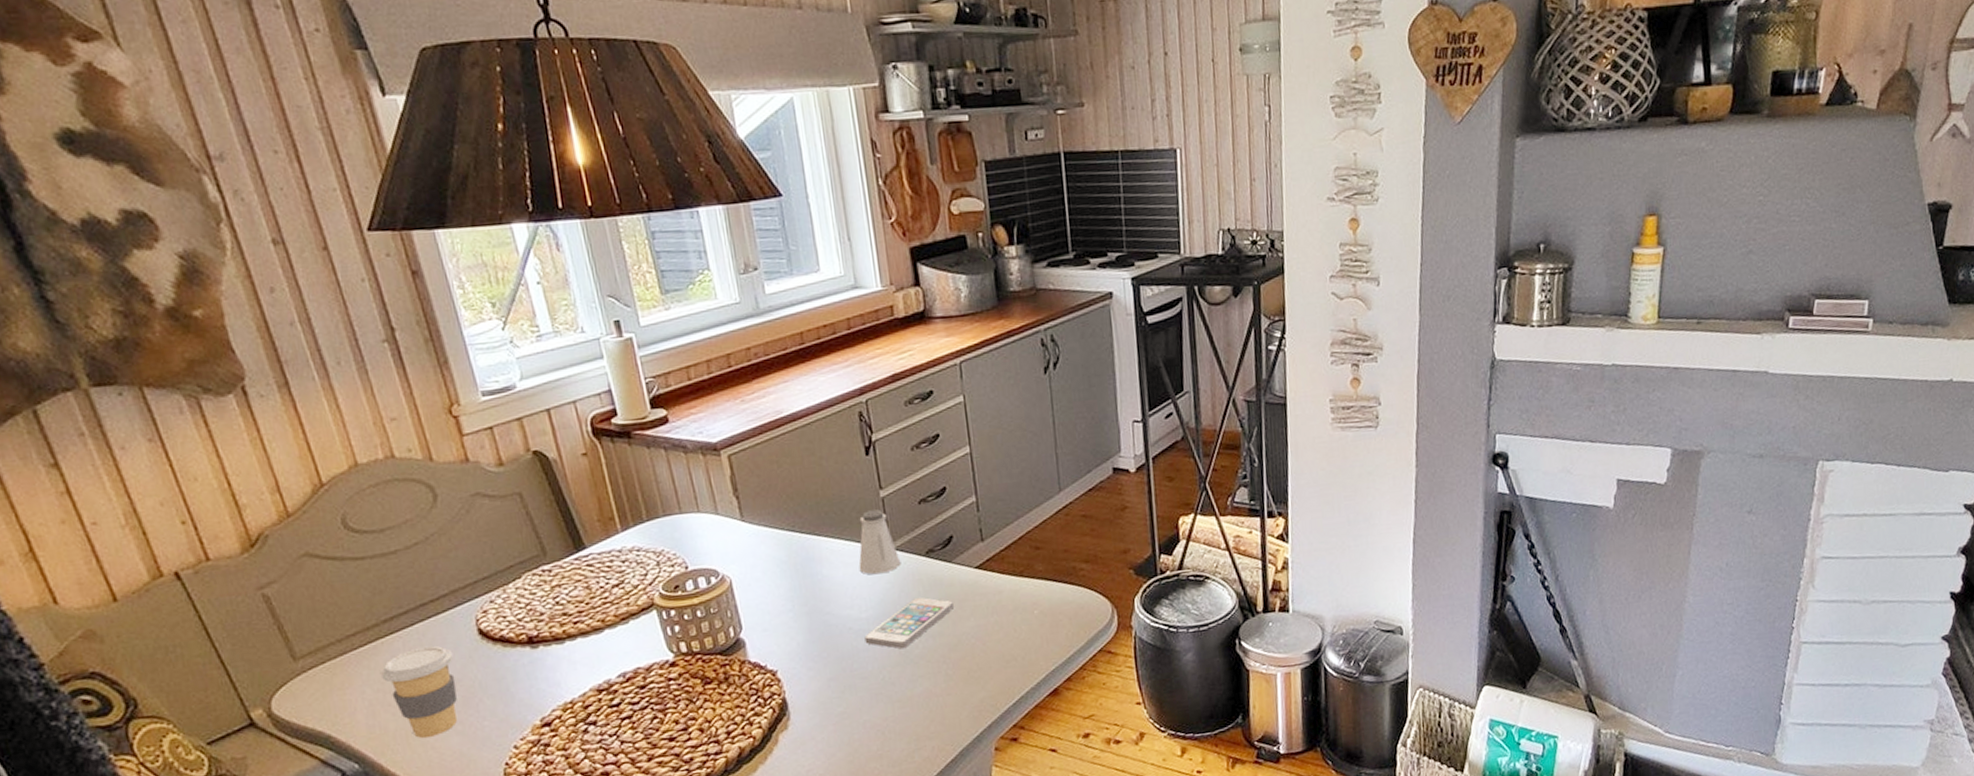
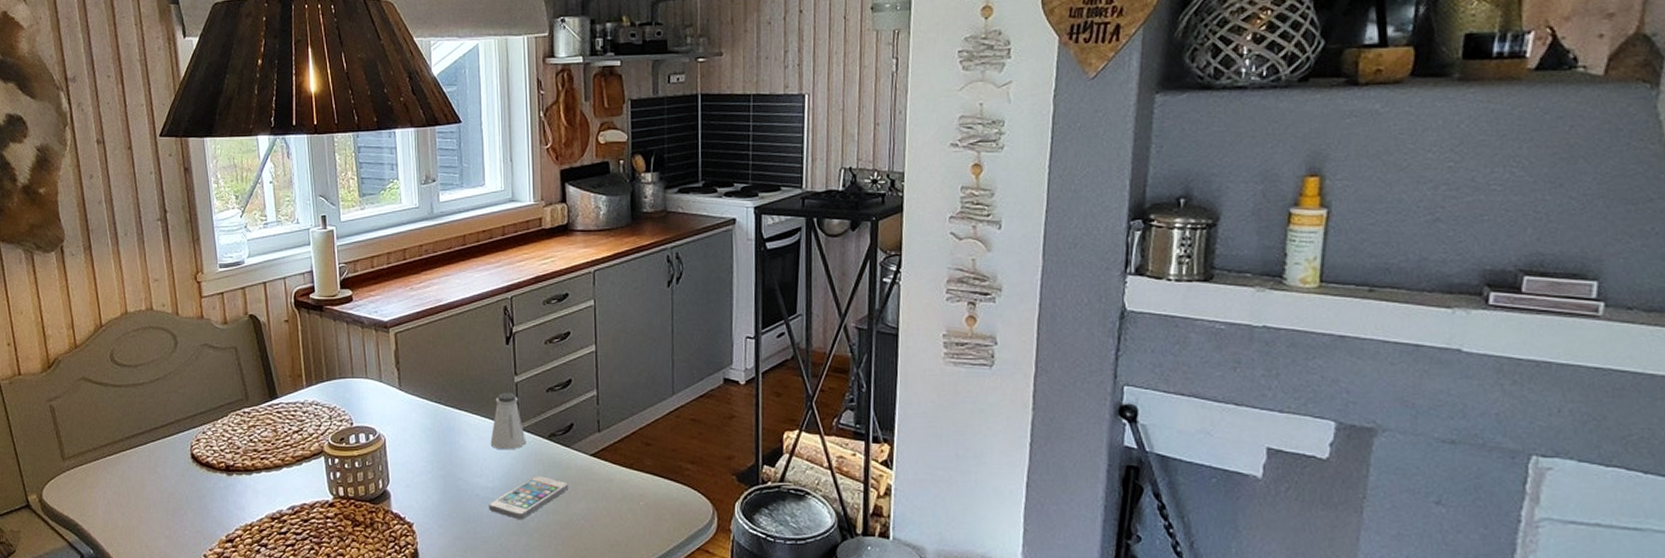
coffee cup: present [379,645,457,739] -> none [118,462,171,538]

